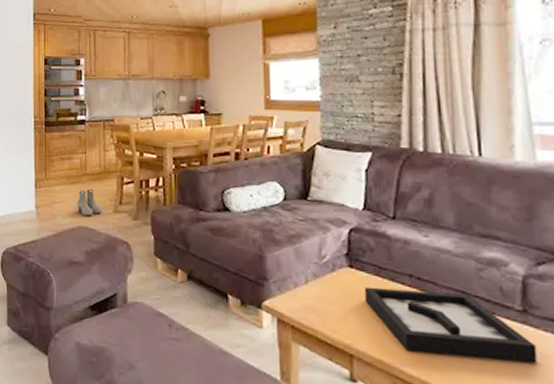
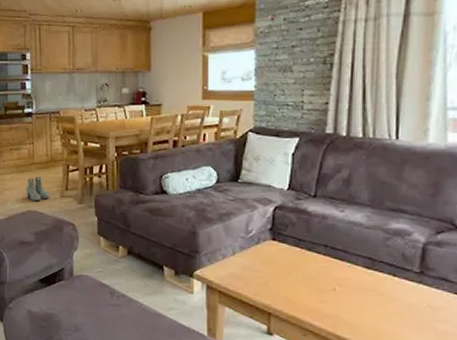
decorative tray: present [364,286,538,364] -> none [284,256,428,315]

